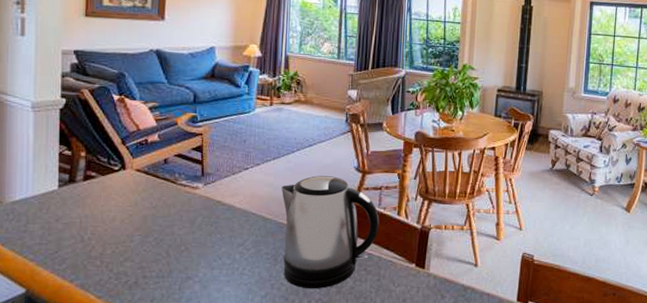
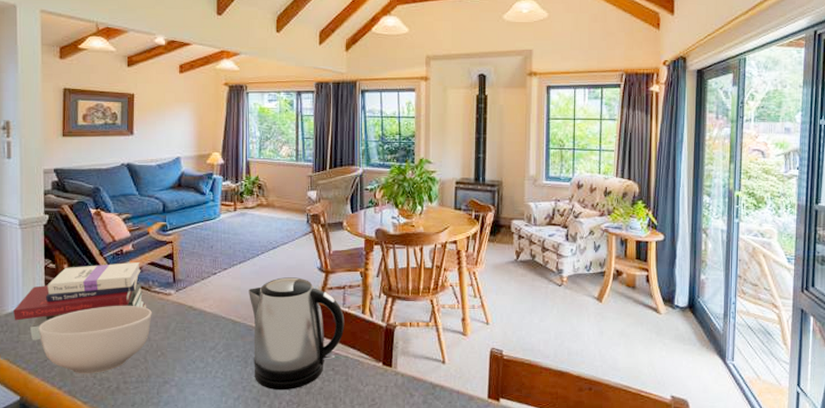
books: none [21,153,171,231] -> present [14,262,146,340]
bowl: none [49,197,177,268] -> present [38,305,152,374]

